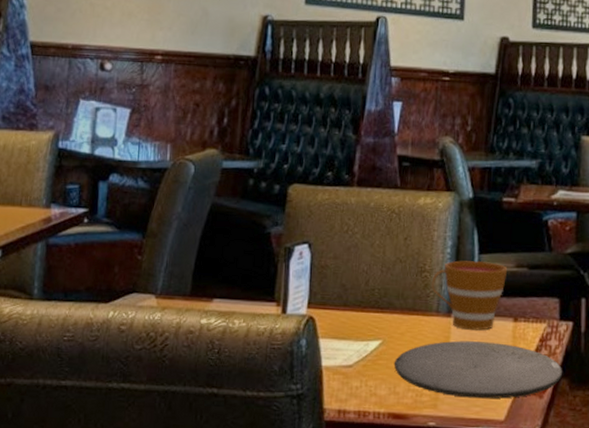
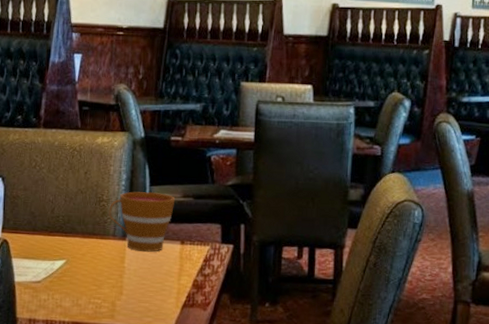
plate: present [393,341,563,399] -> none [76,260,225,311]

